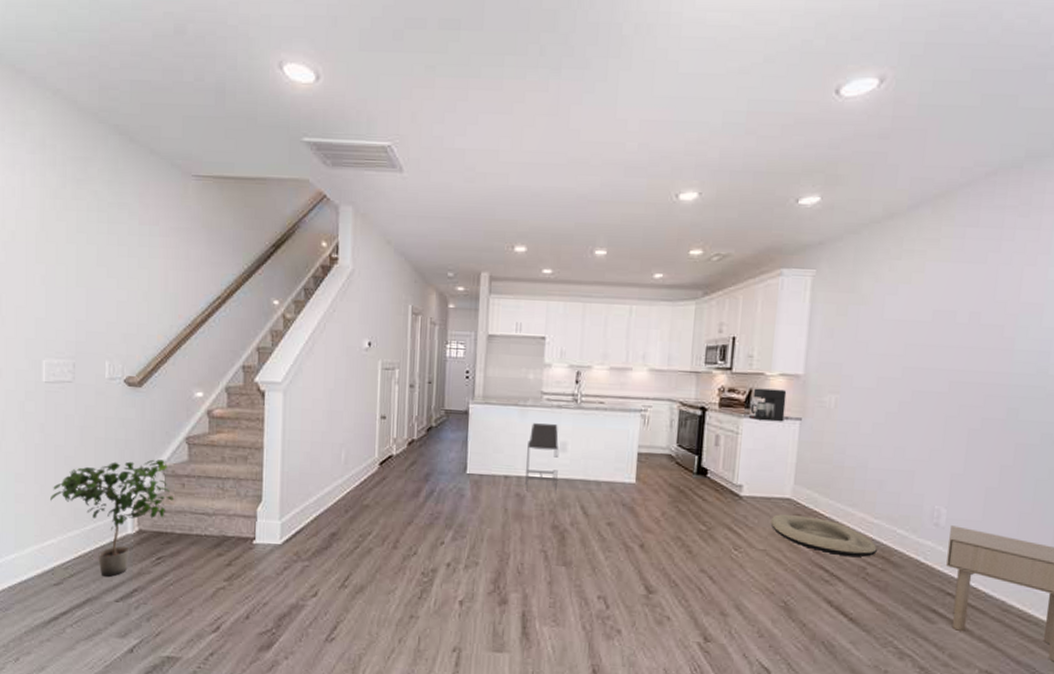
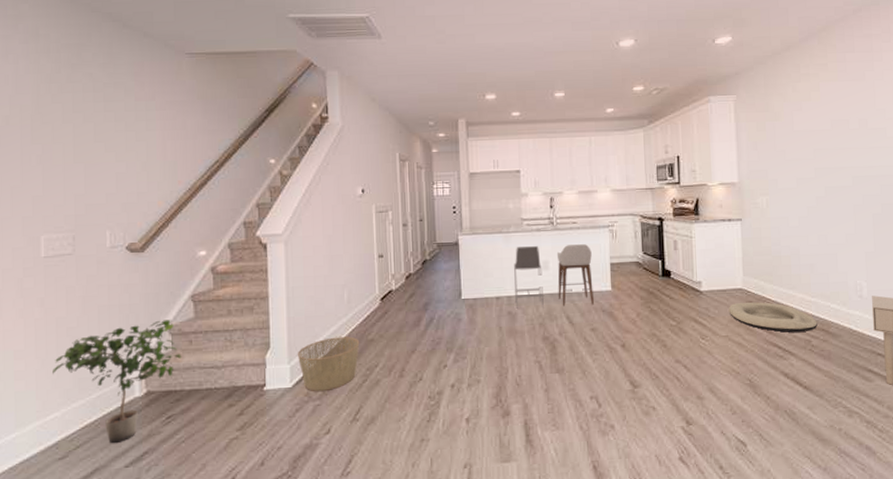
basket: none [289,498,354,553] -> present [297,336,360,391]
bar stool: none [574,427,618,497] -> present [556,244,595,307]
coffee maker: present [748,388,787,422] -> none [698,196,728,225]

